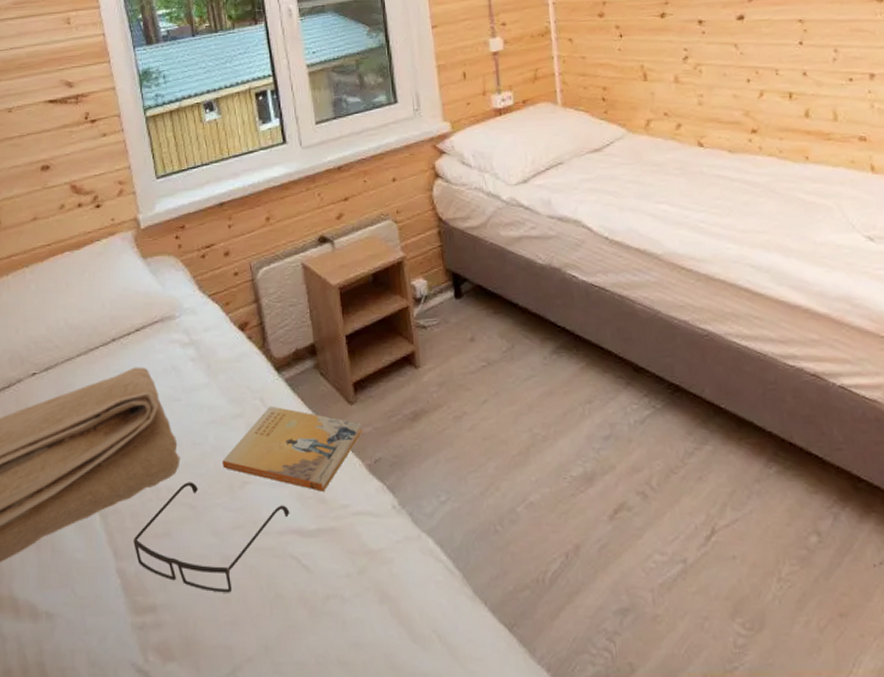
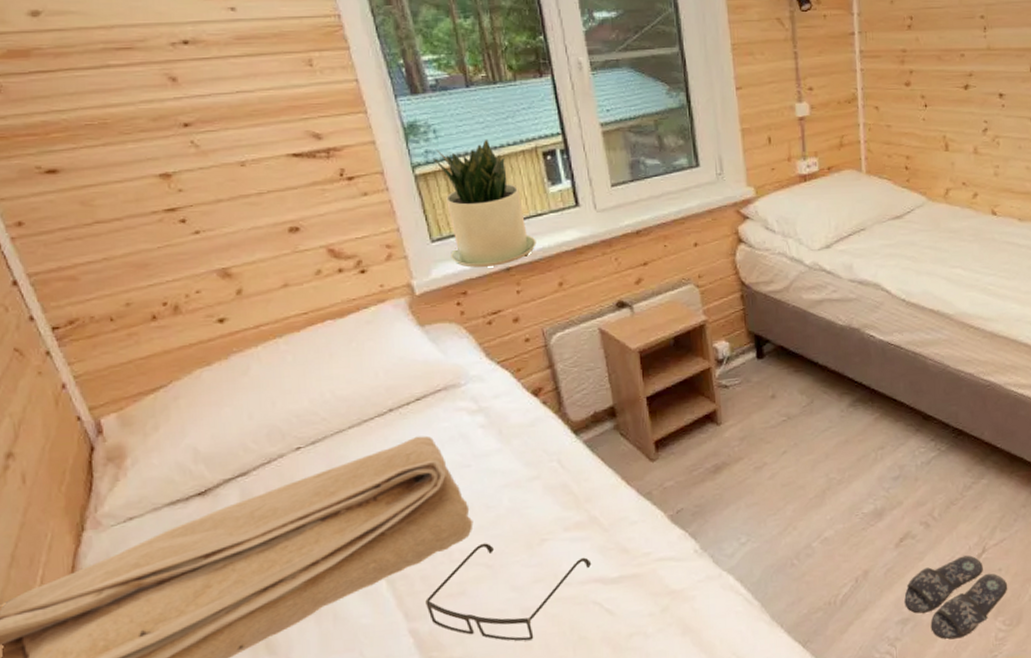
planter: none [161,82,247,203] -> present [432,138,537,268]
book: present [222,406,363,492] -> none [519,467,665,543]
slippers: none [622,537,744,640] -> present [904,555,1007,639]

